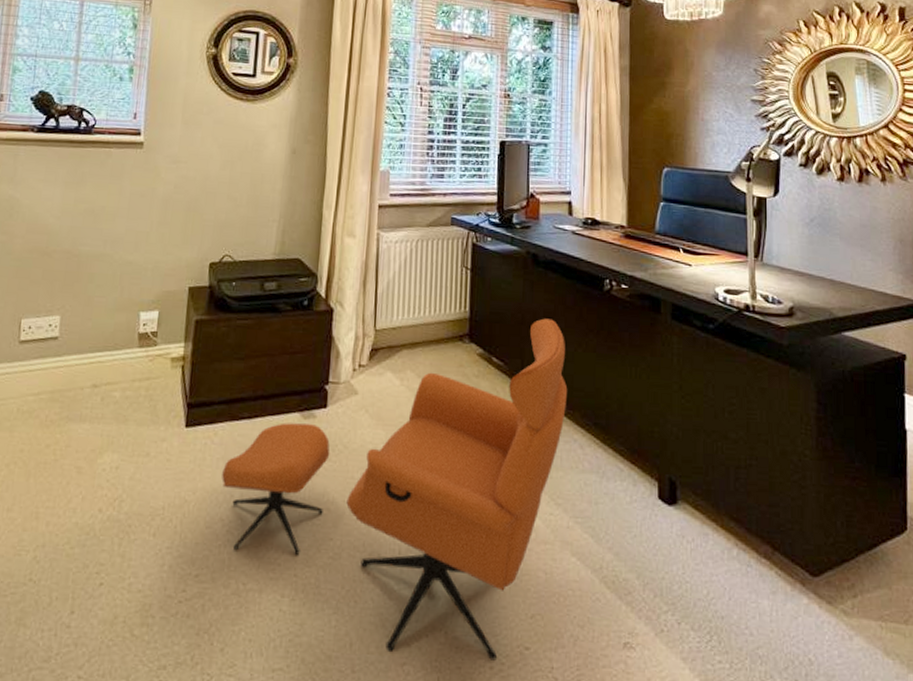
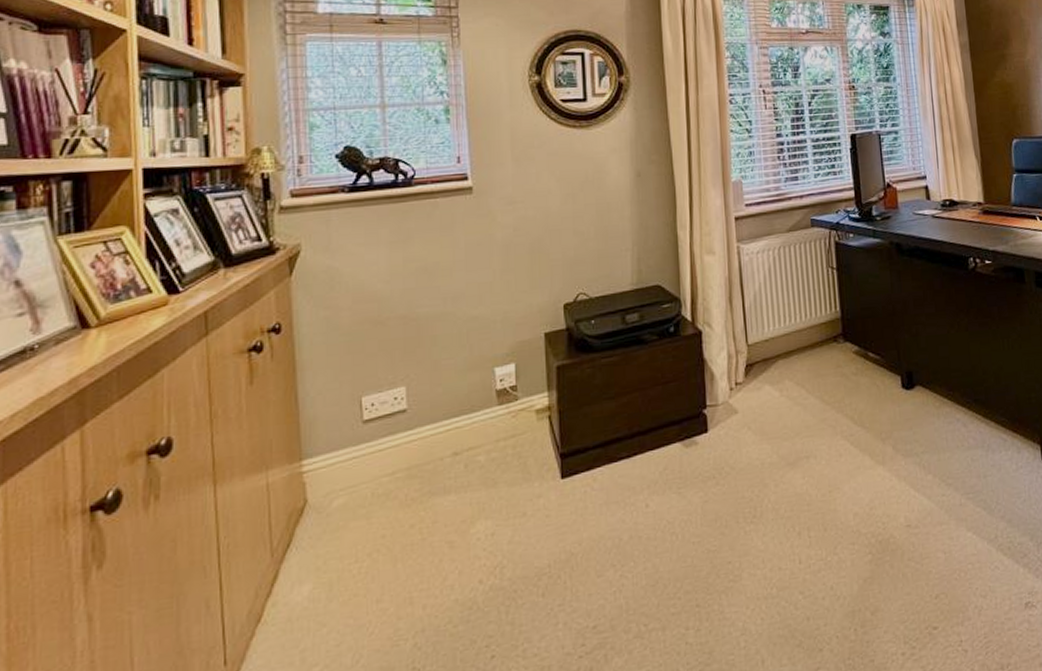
armchair: present [222,318,568,661] -> none [607,305,946,660]

